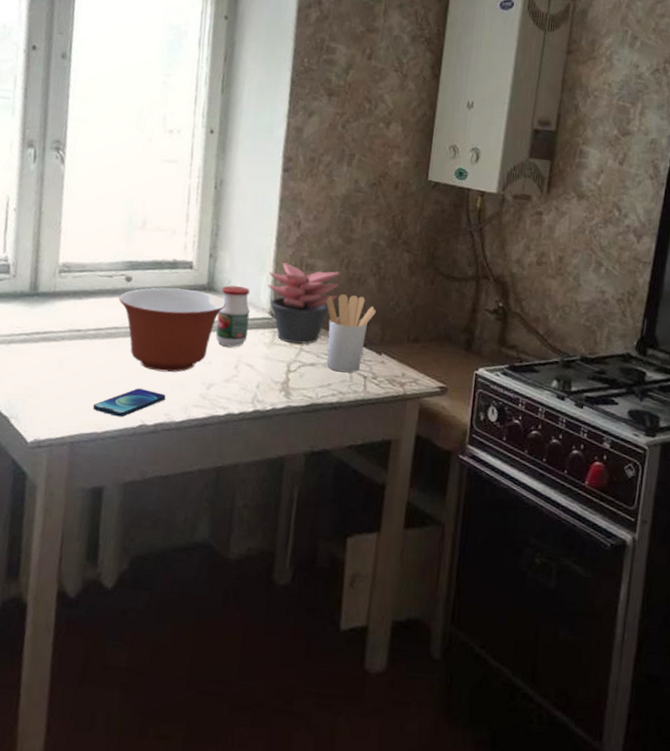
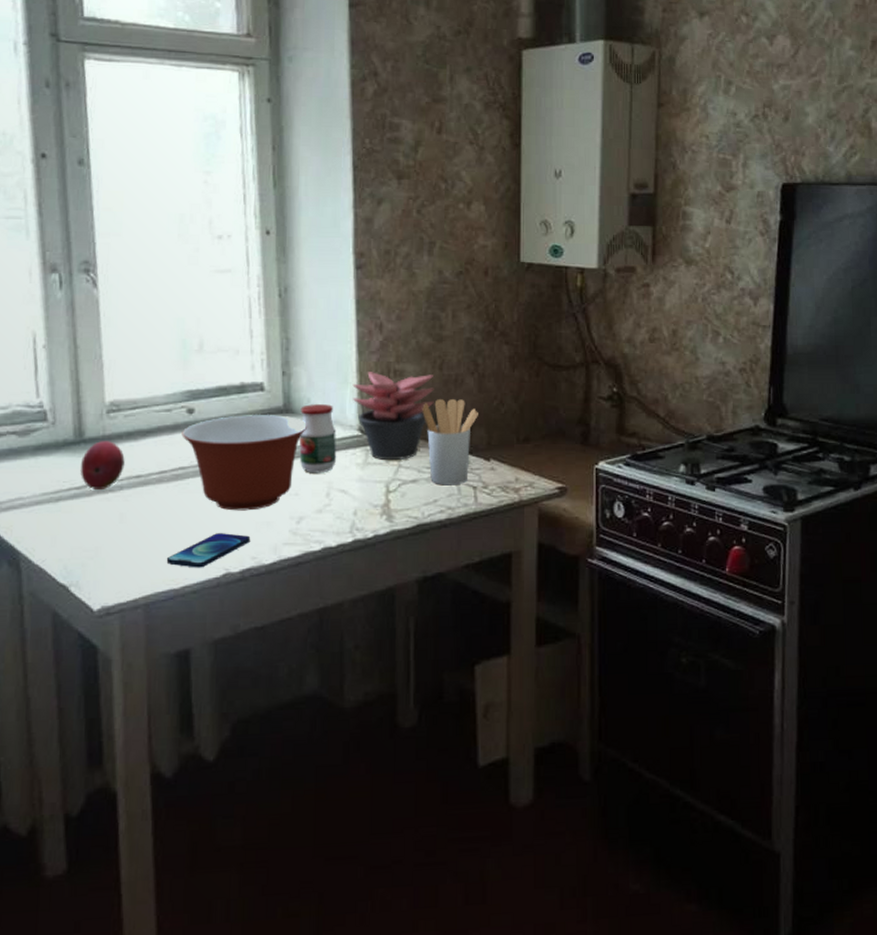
fruit: none [30,296,70,339] -> present [79,441,125,491]

